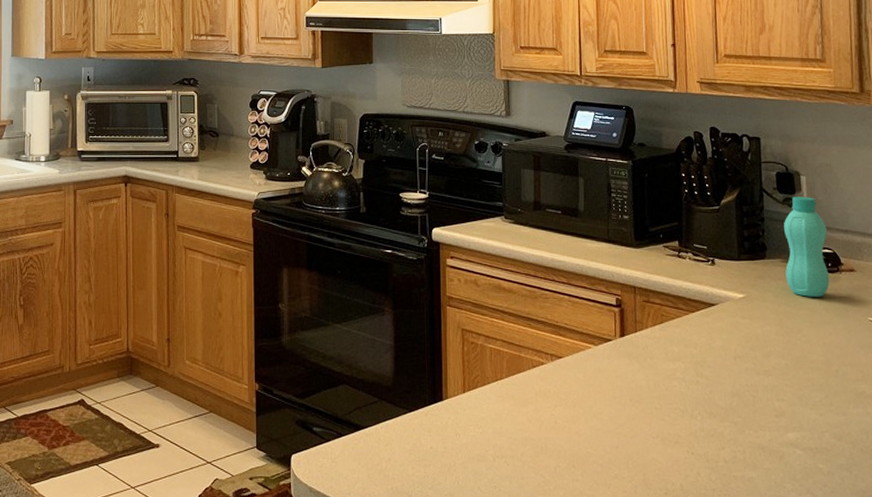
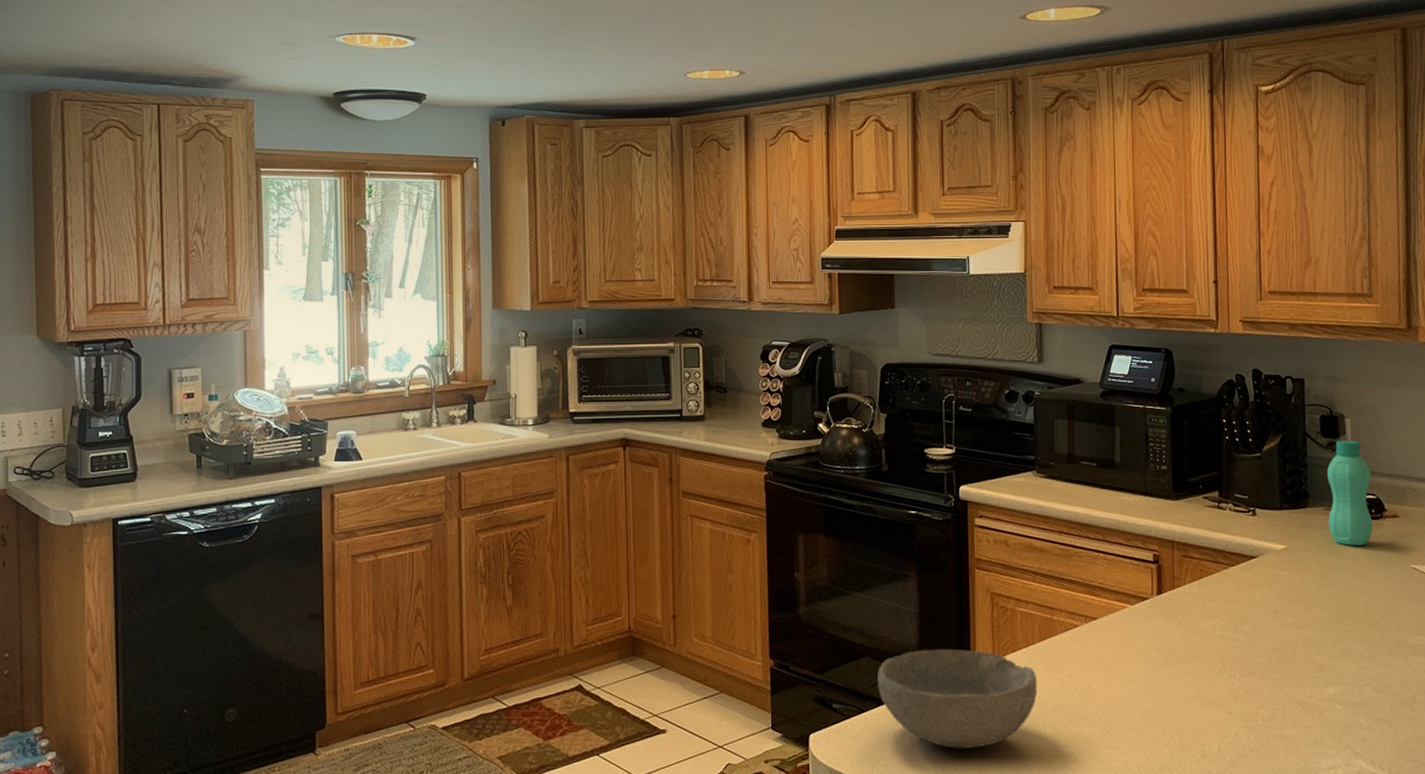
bowl: none [355,380,506,475] -> present [878,648,1038,749]

